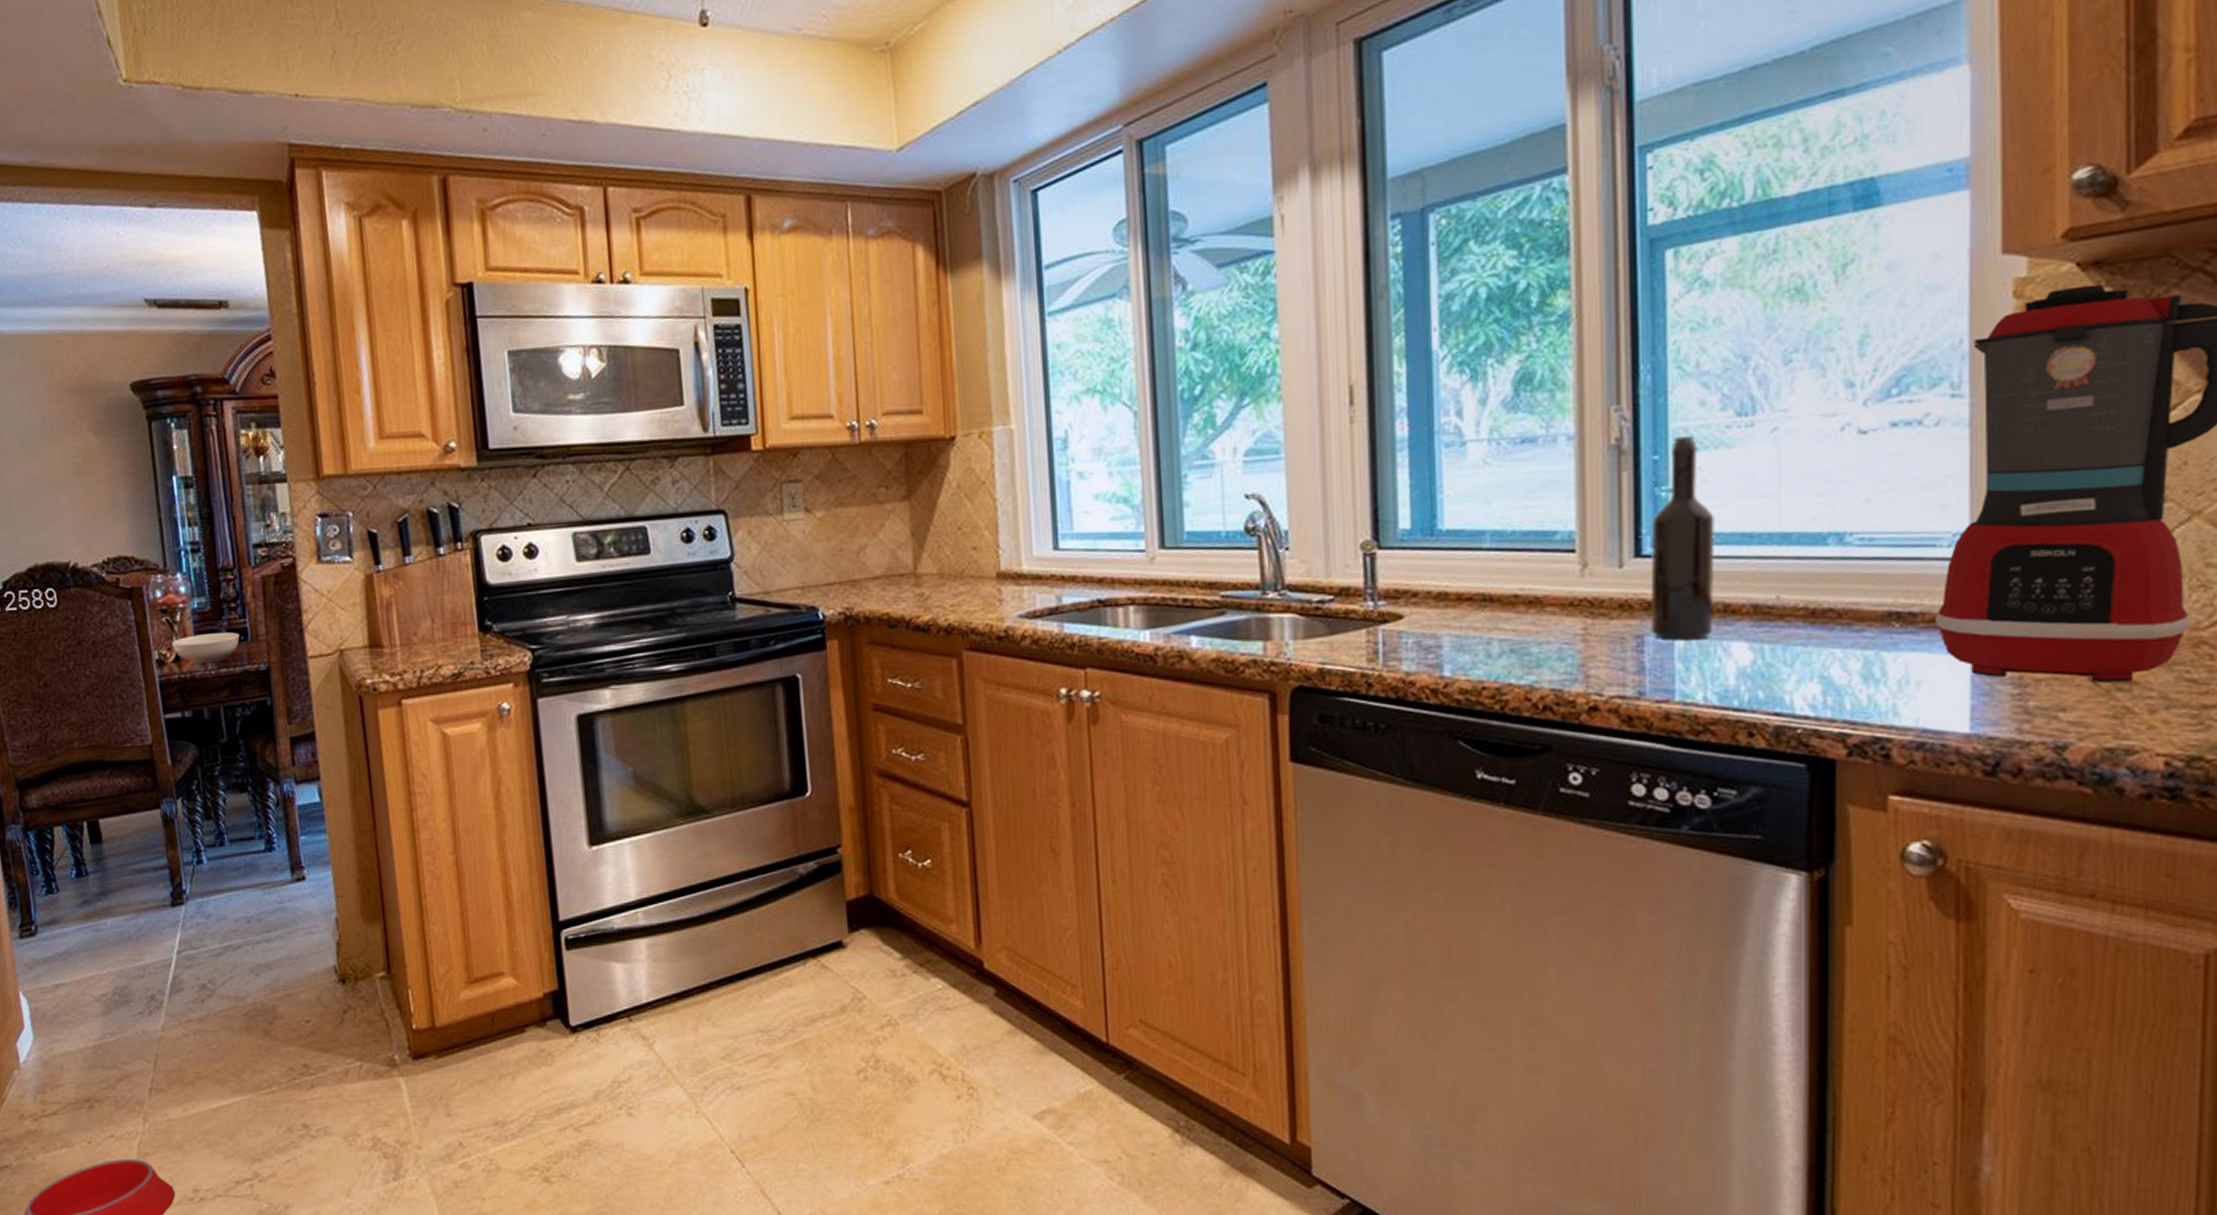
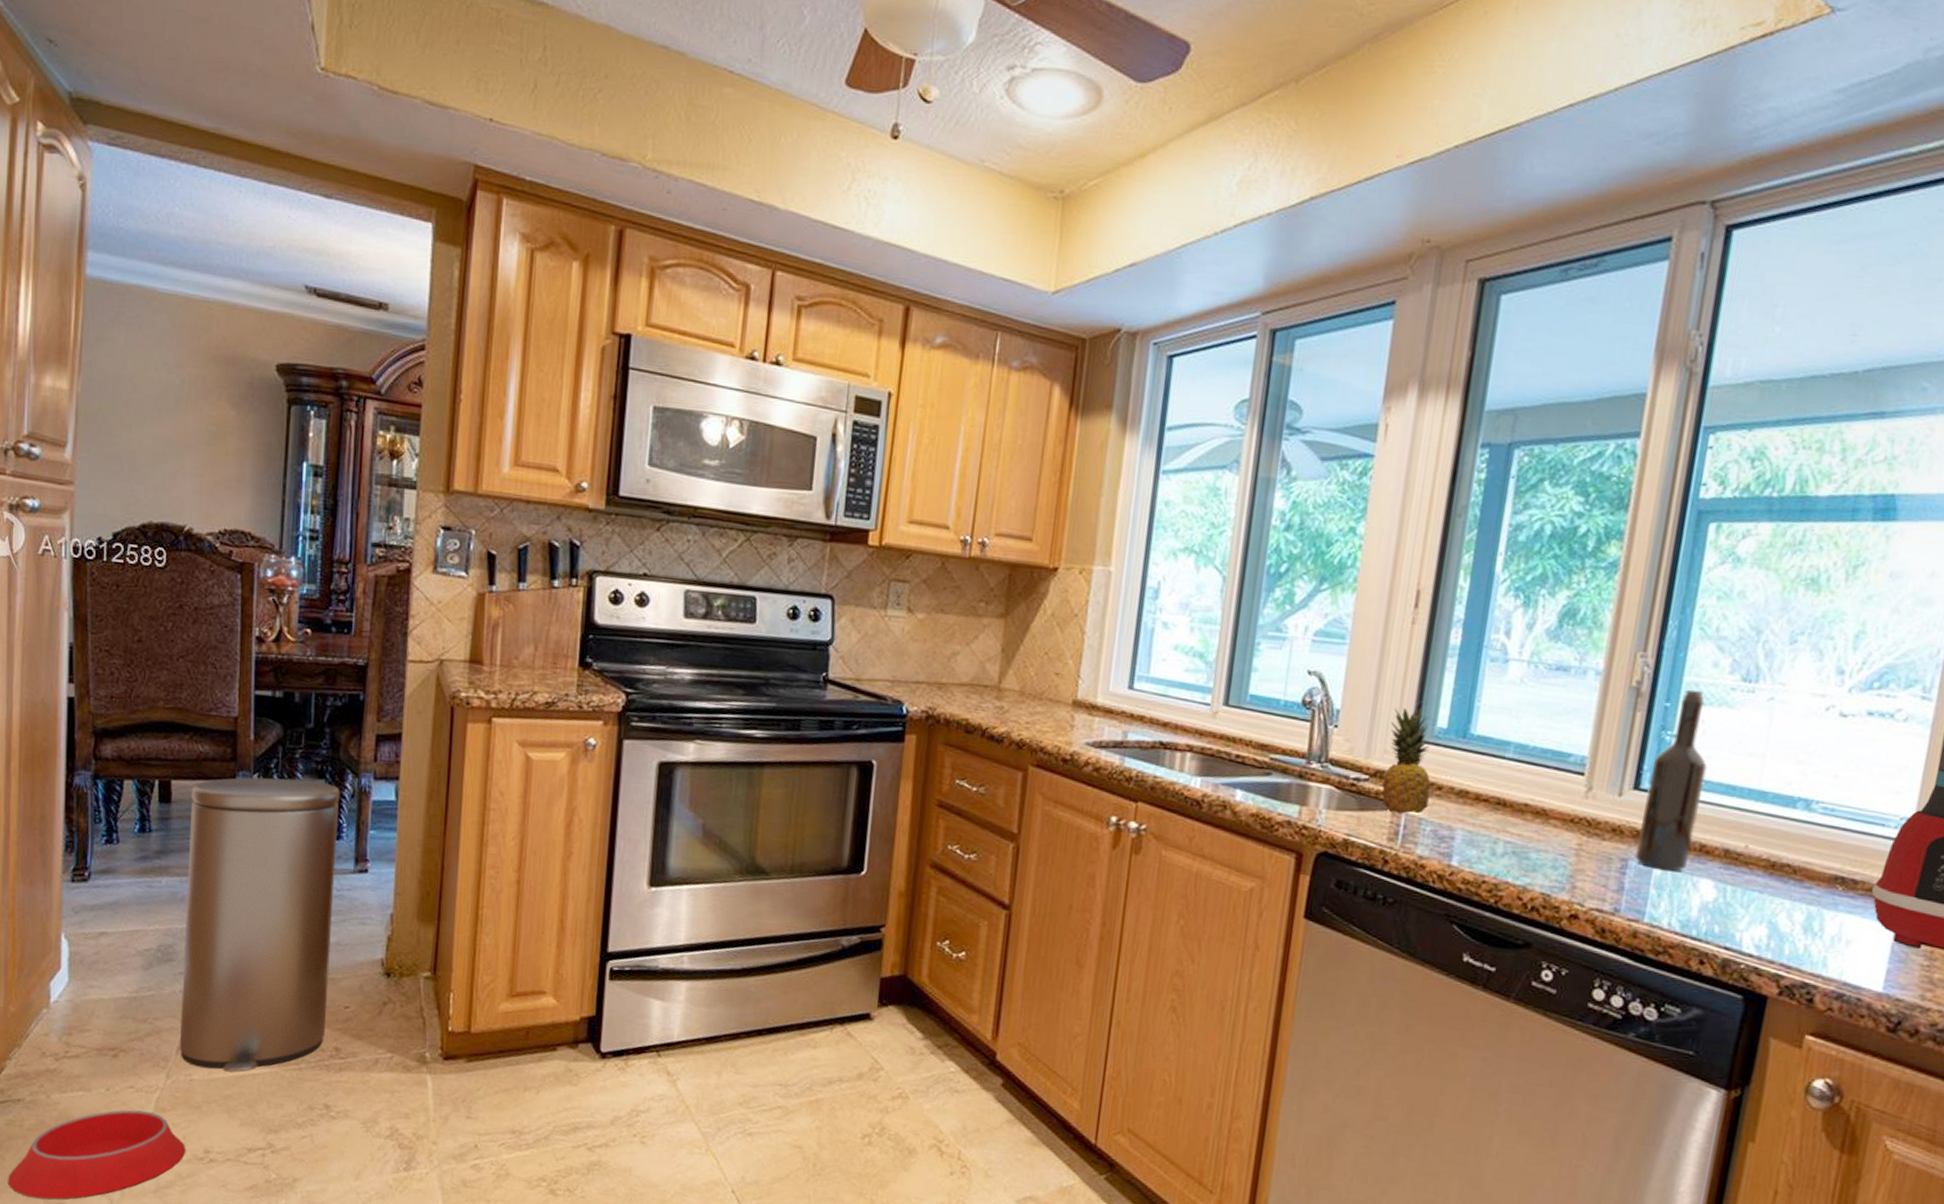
pedal bin: none [119,795,291,1106] -> present [179,777,340,1073]
bowl: present [171,632,240,664] -> none [274,619,343,650]
fruit: none [1348,511,1405,631] -> present [1381,707,1431,814]

